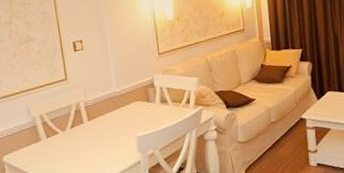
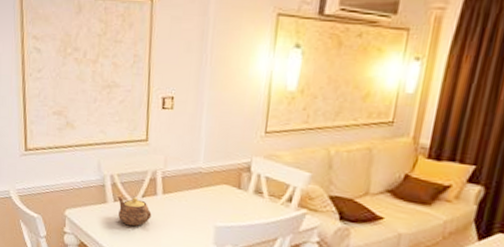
teapot: none [49,130,82,156] -> present [117,196,152,227]

